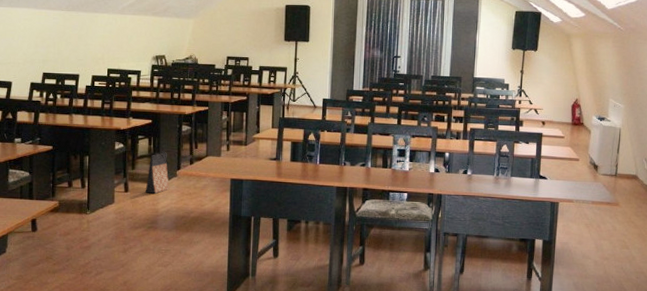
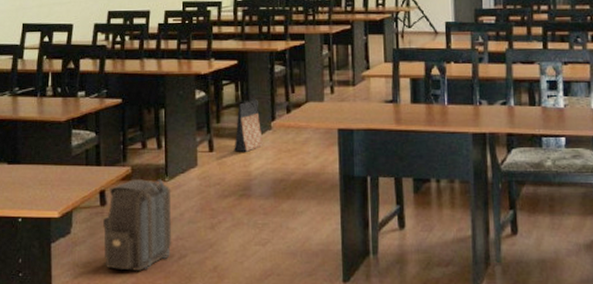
backpack: none [33,211,92,284] -> present [102,179,172,272]

